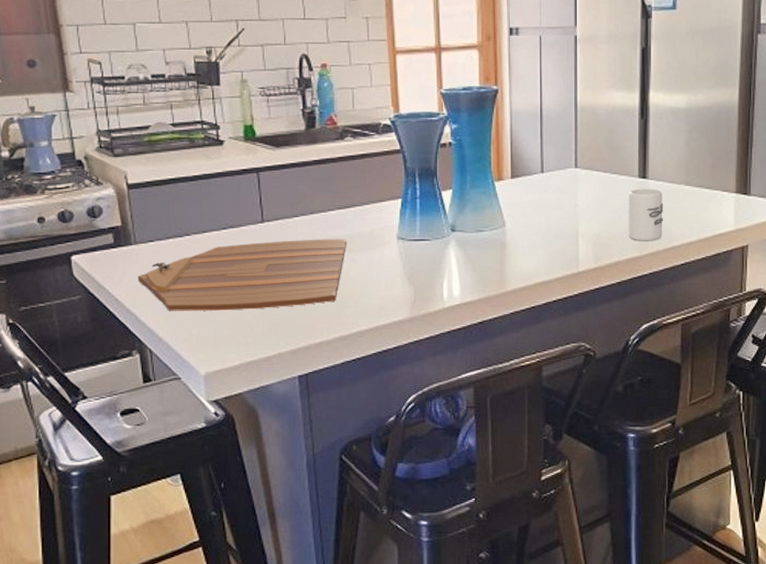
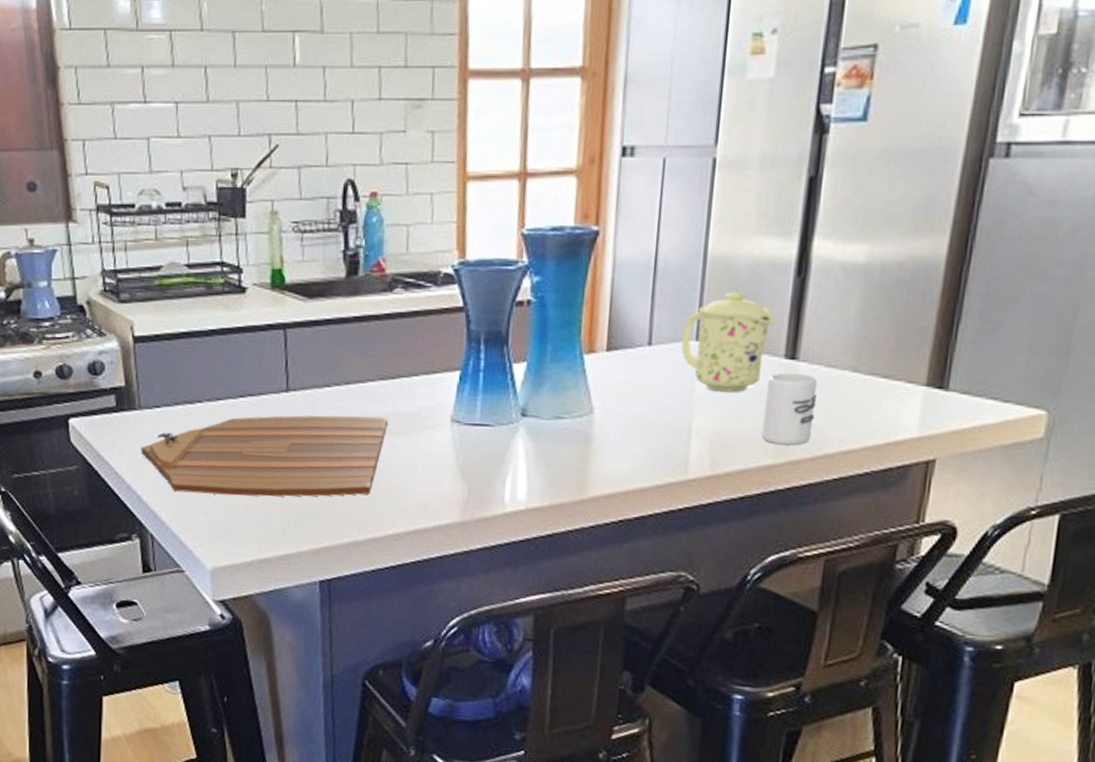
mug: none [565,131,629,204] -> present [681,291,775,392]

